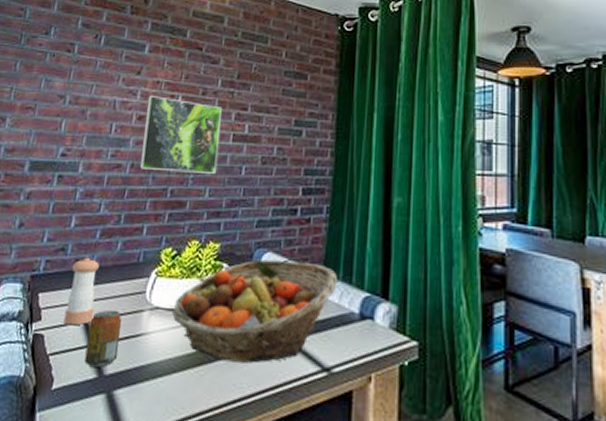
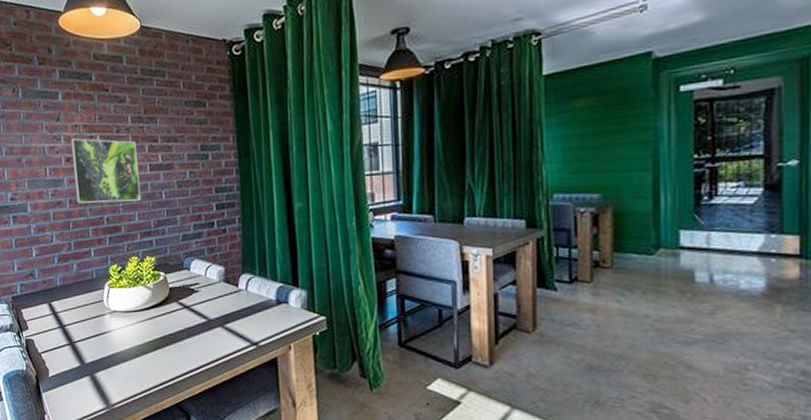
pepper shaker: present [64,257,99,326] -> none [41,278,68,331]
beverage can: present [84,309,123,367] -> none [65,316,93,358]
fruit basket: present [172,259,337,364] -> none [127,264,255,345]

